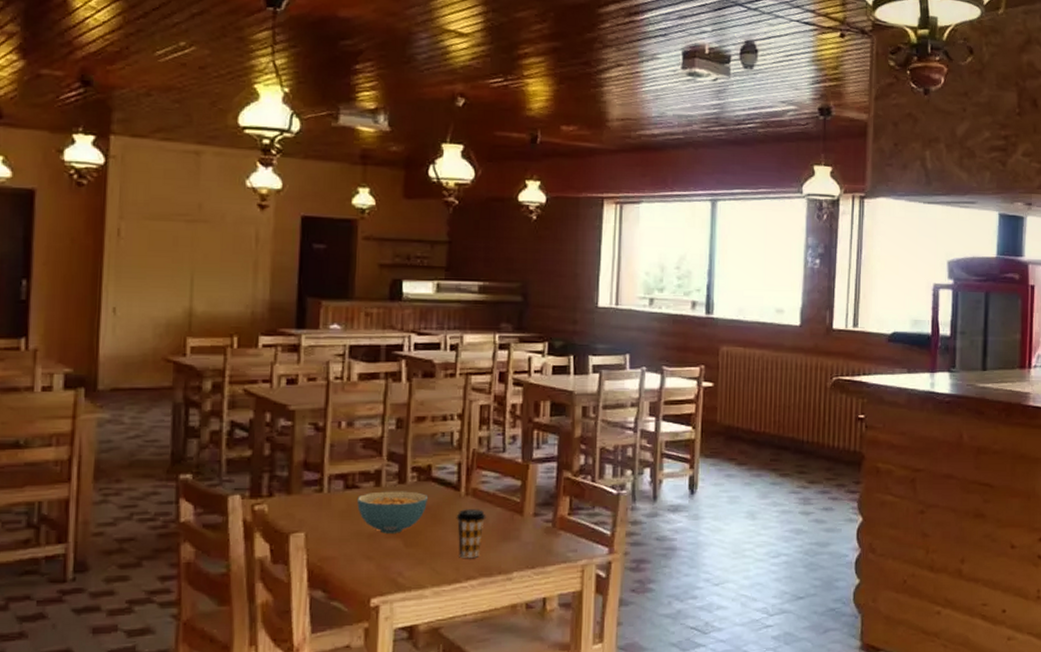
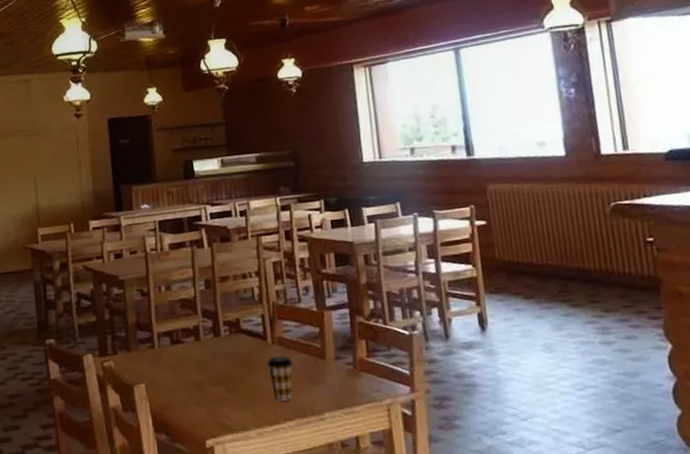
cereal bowl: present [357,491,427,534] -> none [183,343,241,382]

